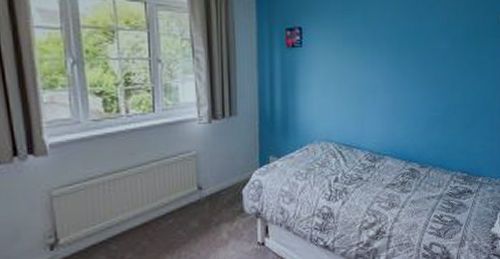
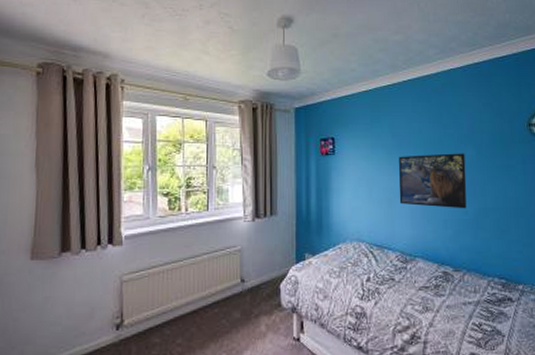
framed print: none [370,47,439,106] -> present [399,153,467,209]

